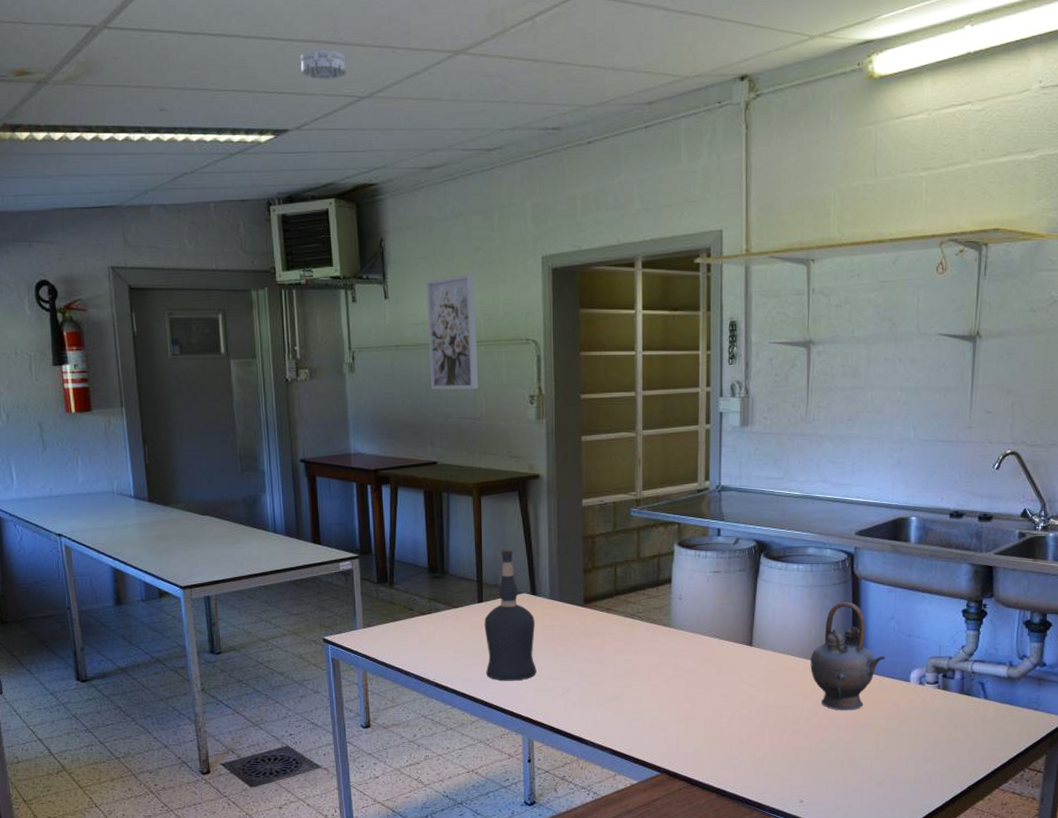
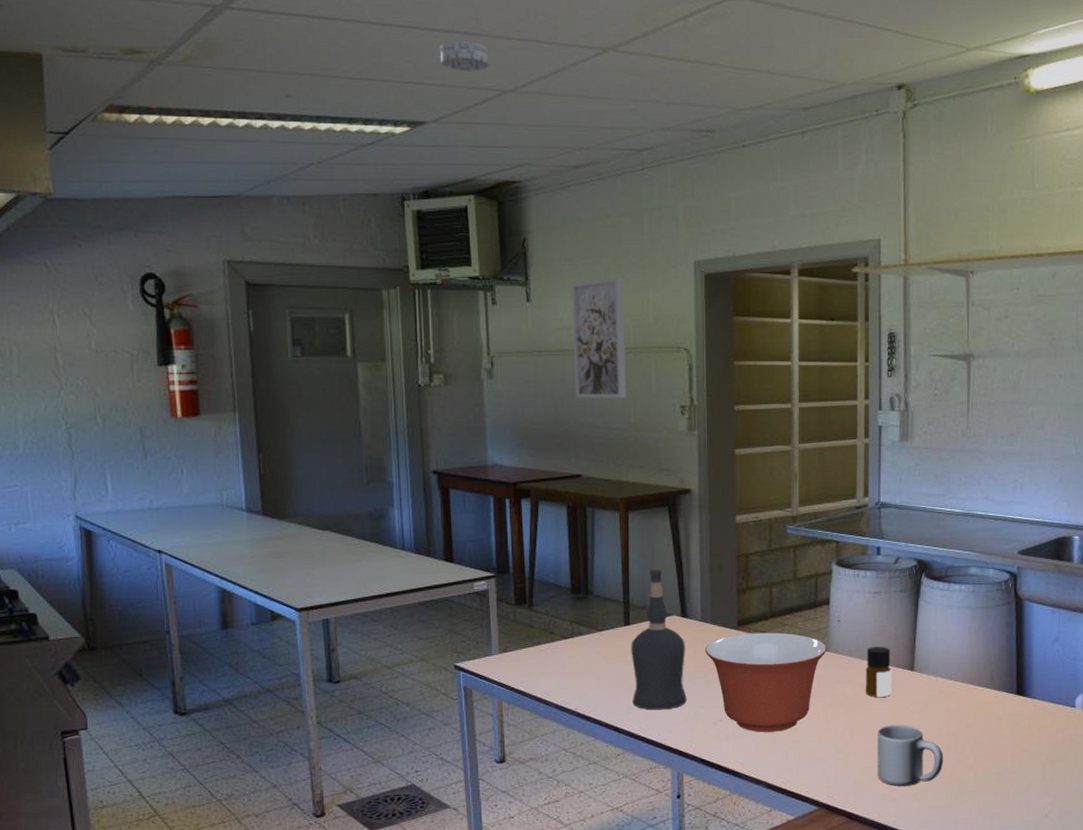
mixing bowl: none [553,609,669,702] -> present [704,632,827,732]
bottle: none [705,623,731,671] -> present [865,647,892,697]
mug: none [716,696,781,754] -> present [877,724,944,786]
teapot: present [810,601,885,711] -> none [974,624,1050,739]

